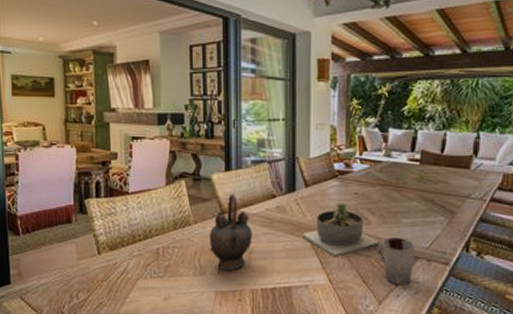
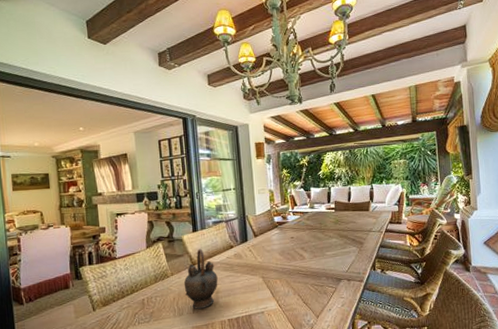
succulent planter: present [302,202,379,257] -> none [256,245,312,287]
cup: present [377,237,415,285] -> none [311,266,339,302]

